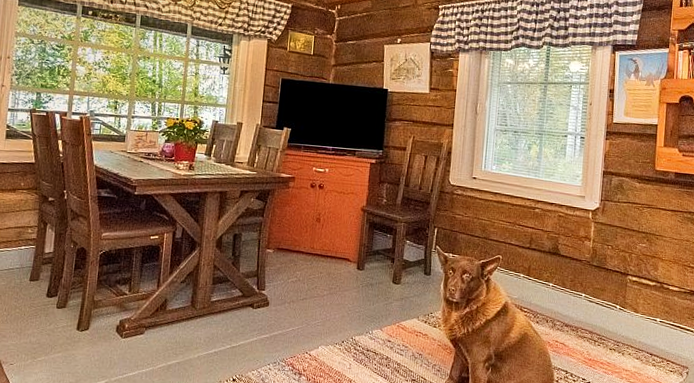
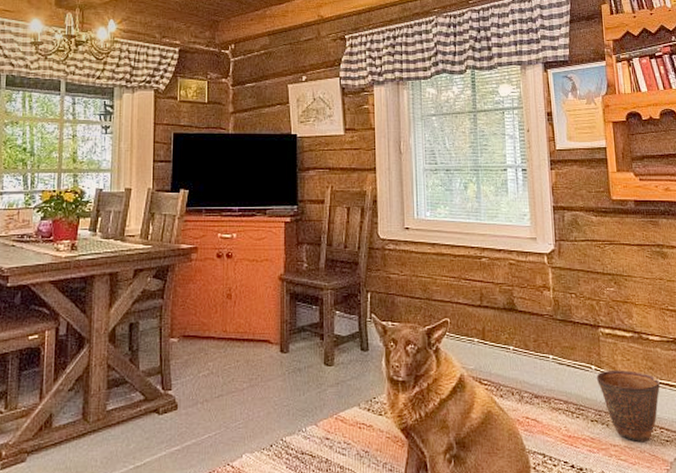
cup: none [619,311,673,370] -> present [596,370,661,441]

